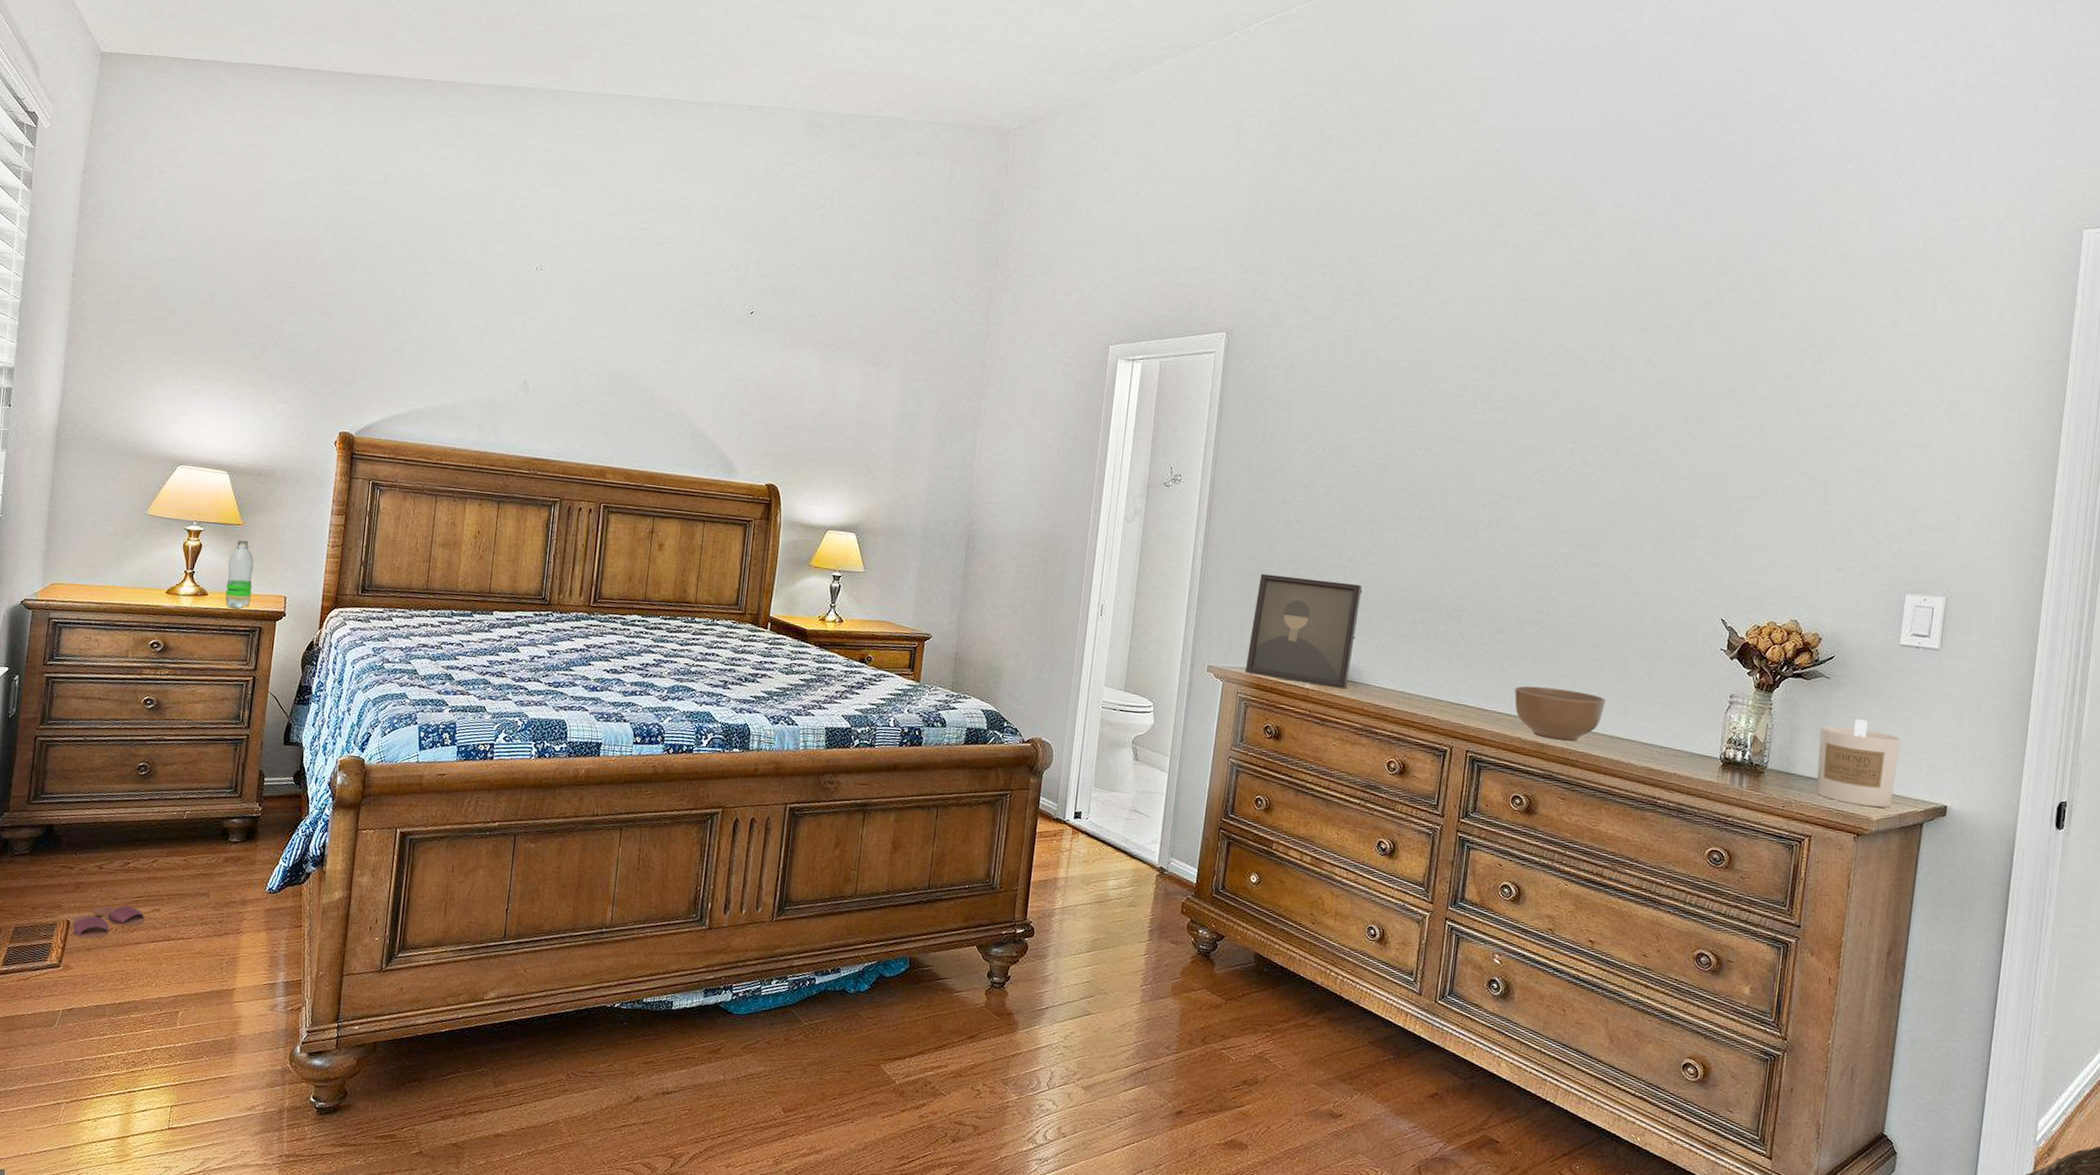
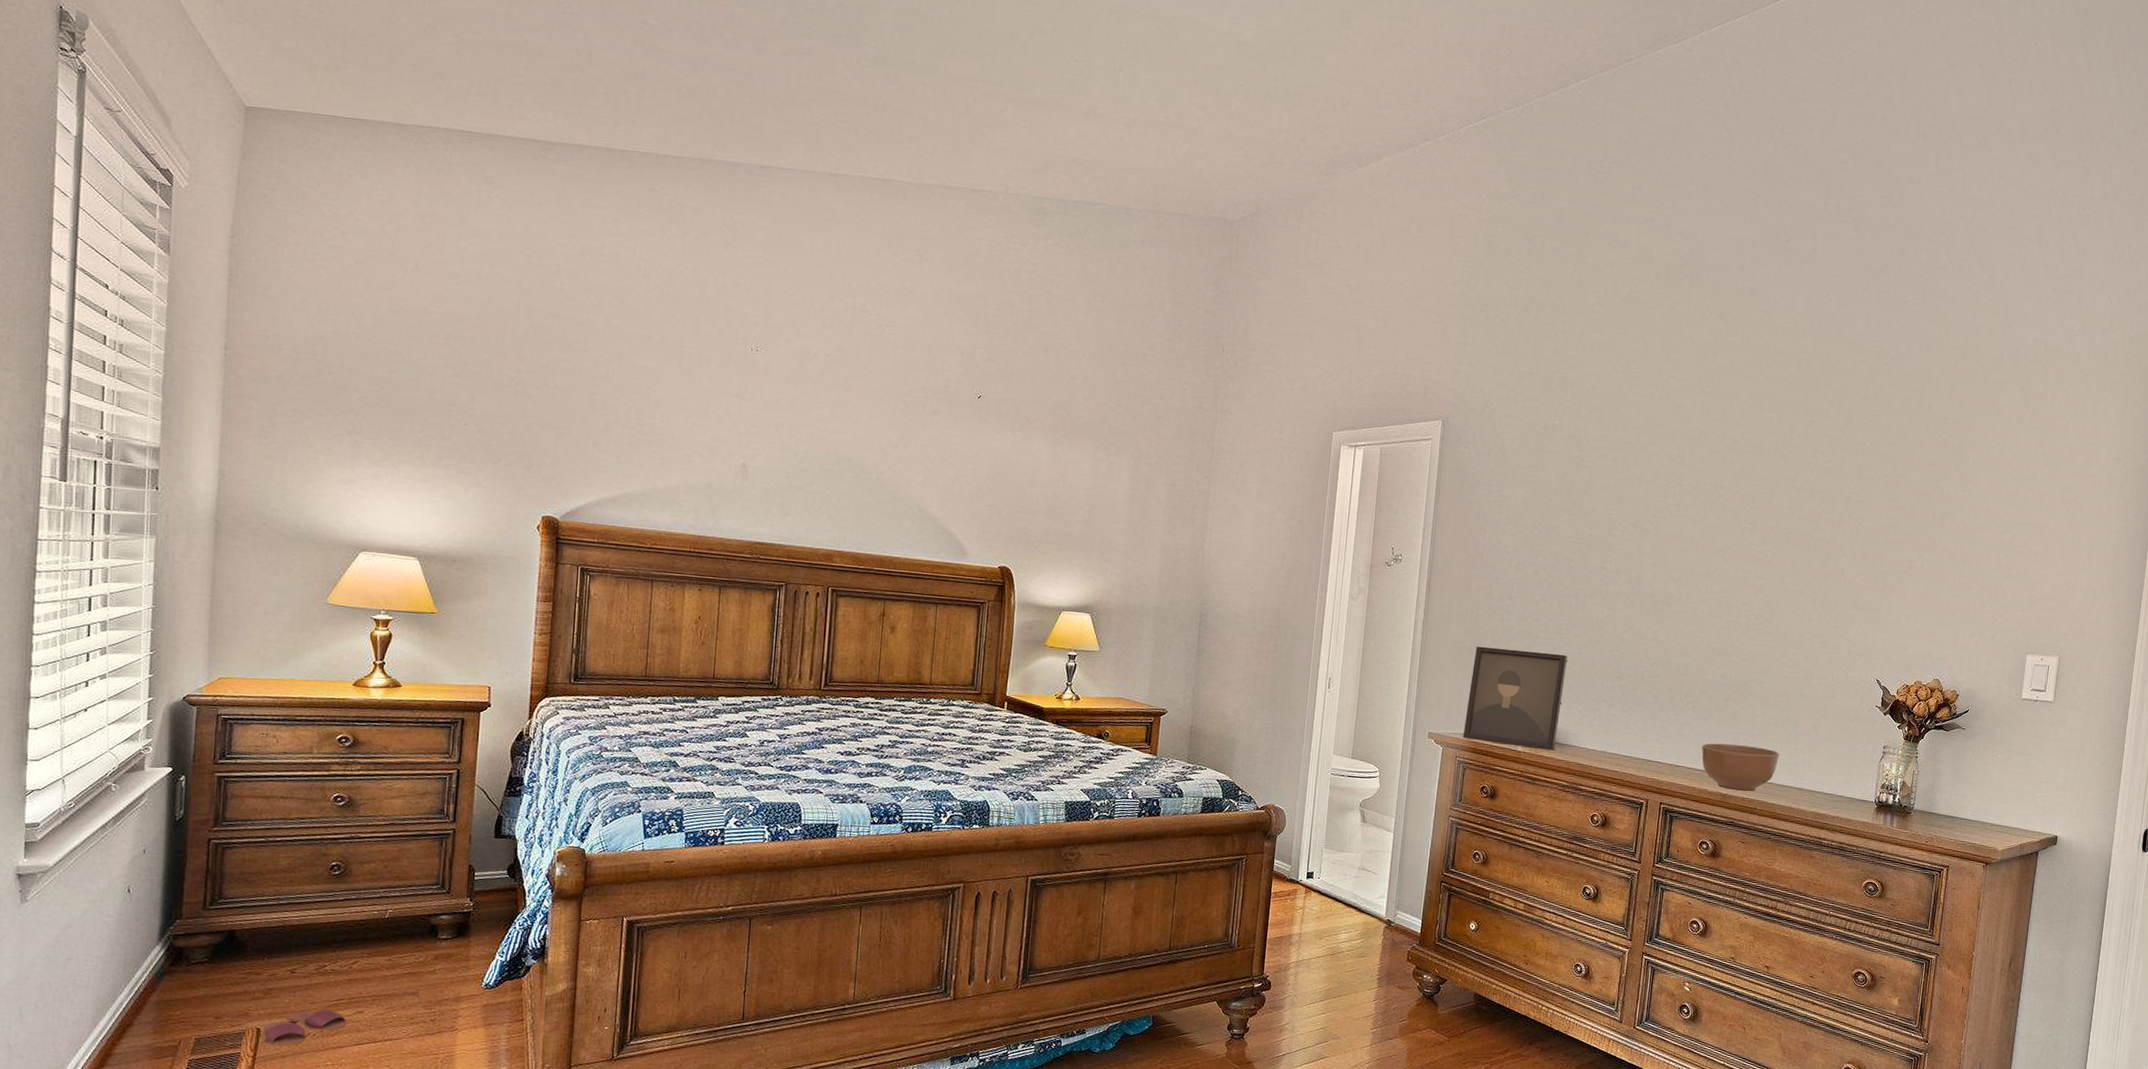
bottle: present [225,540,255,609] -> none [421,628,453,700]
candle: present [1816,719,1901,808] -> none [1953,764,2022,840]

